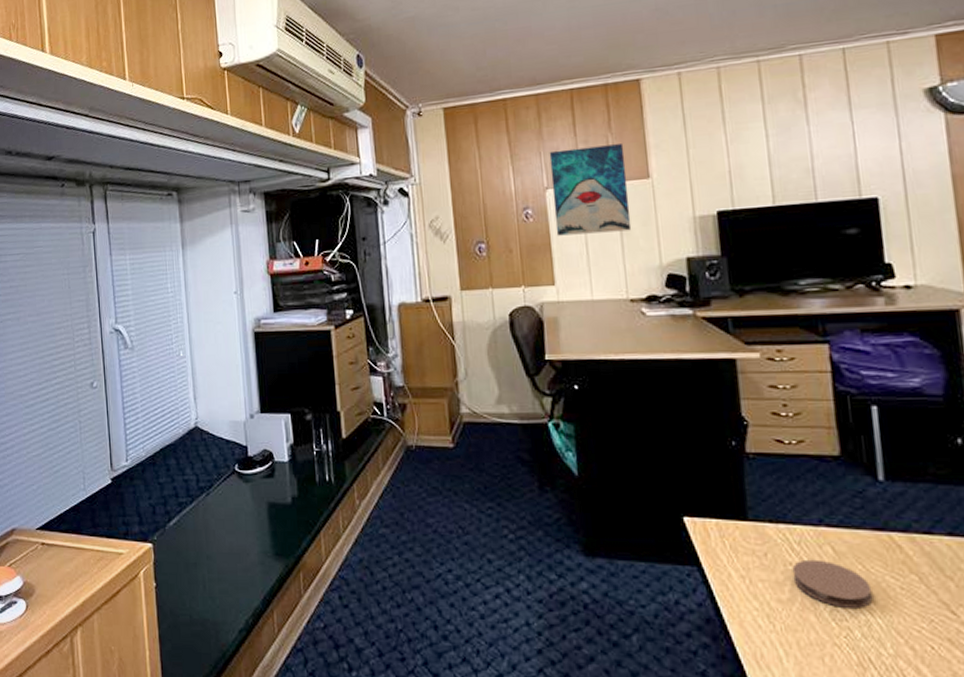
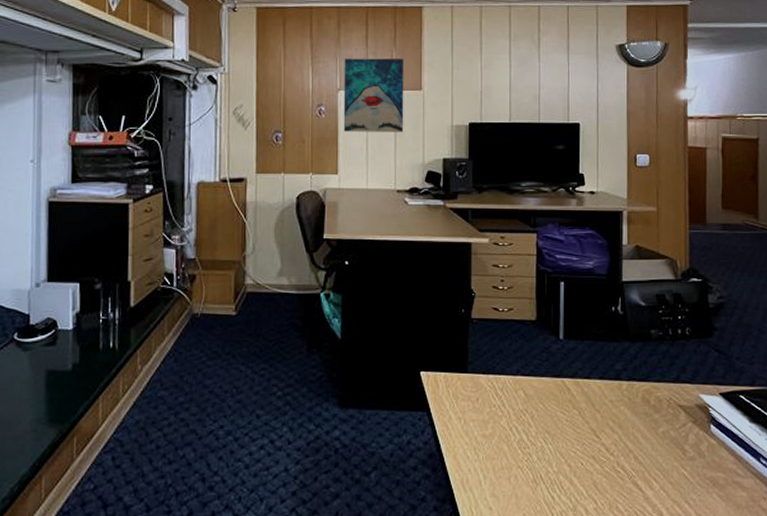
coaster: present [792,559,873,608] -> none [495,401,547,438]

